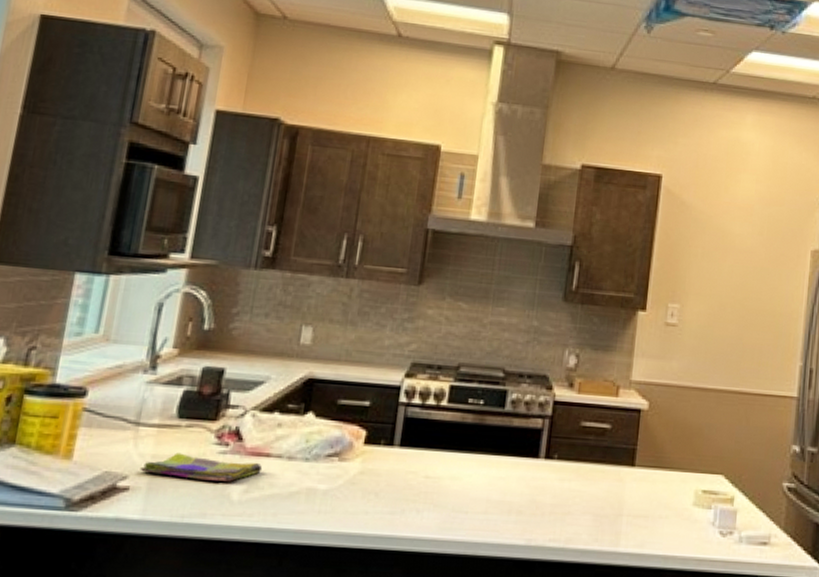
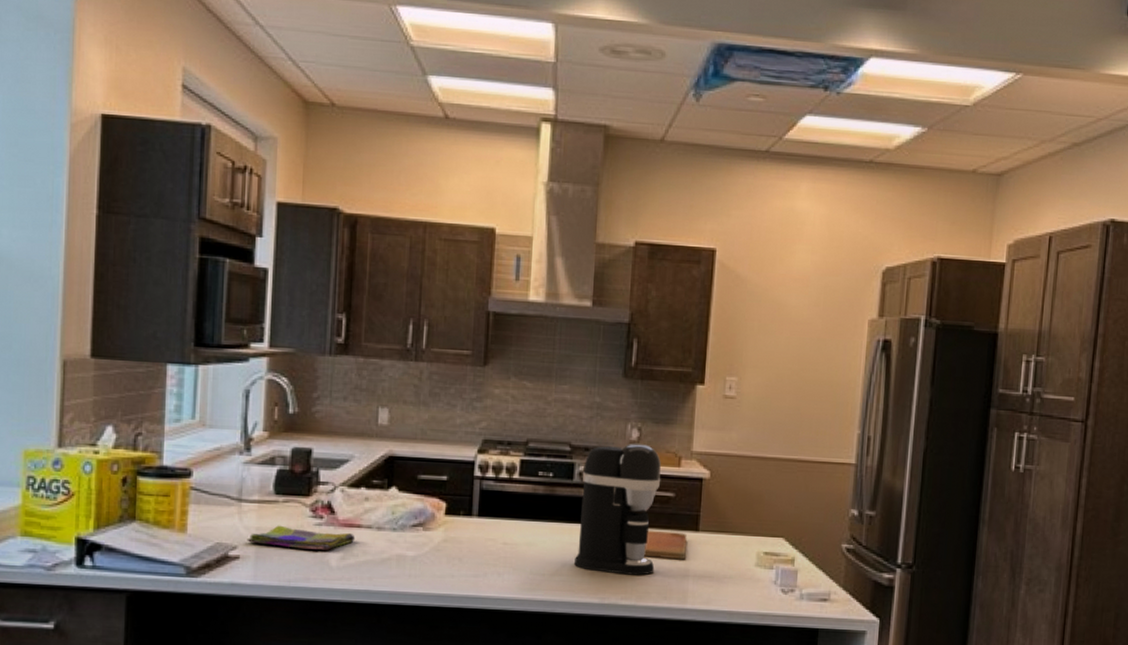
coffee maker: none [501,370,598,515] -> present [574,443,661,576]
cutting board: none [575,464,622,498] -> present [643,530,687,560]

